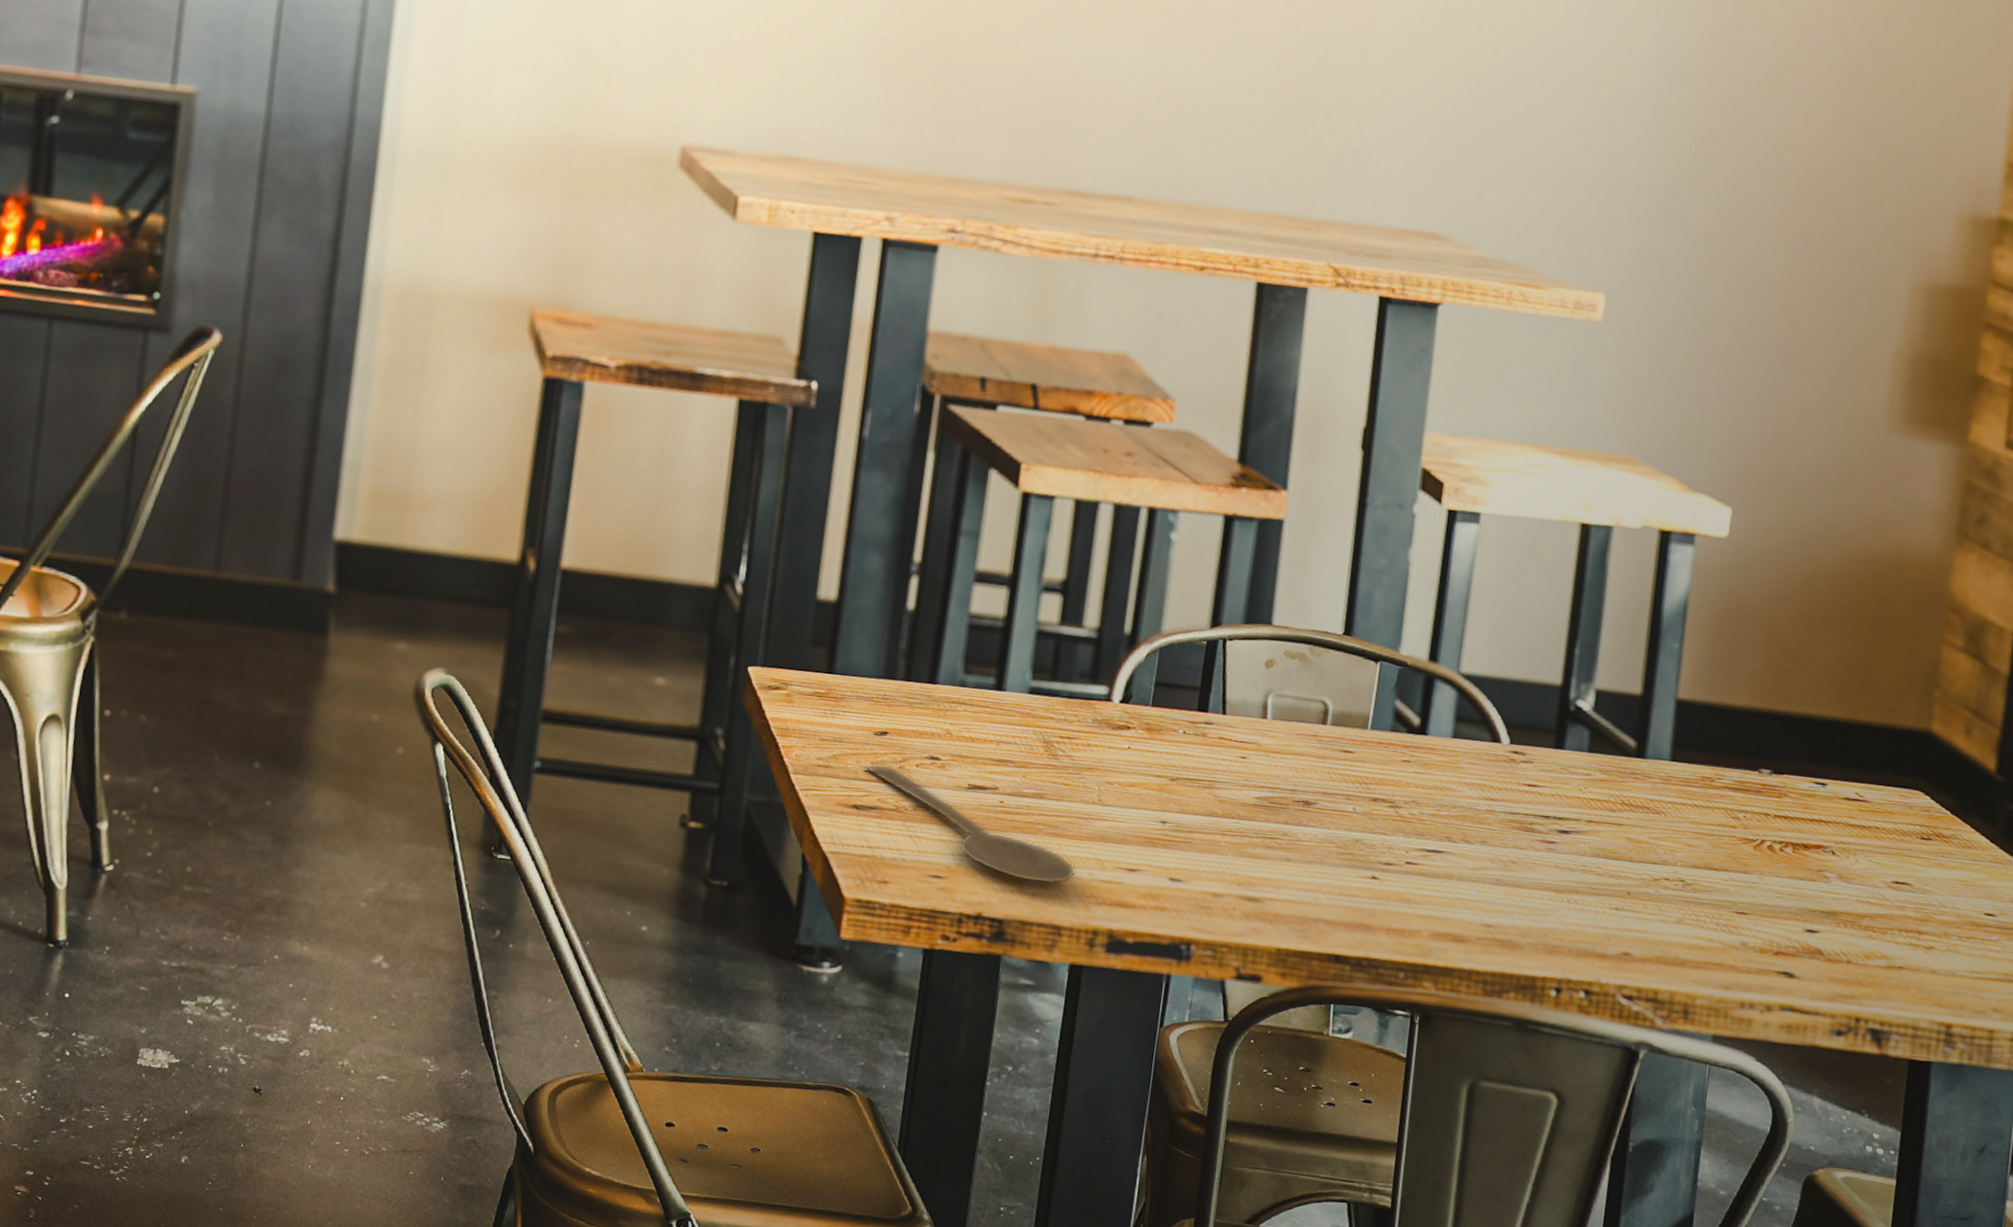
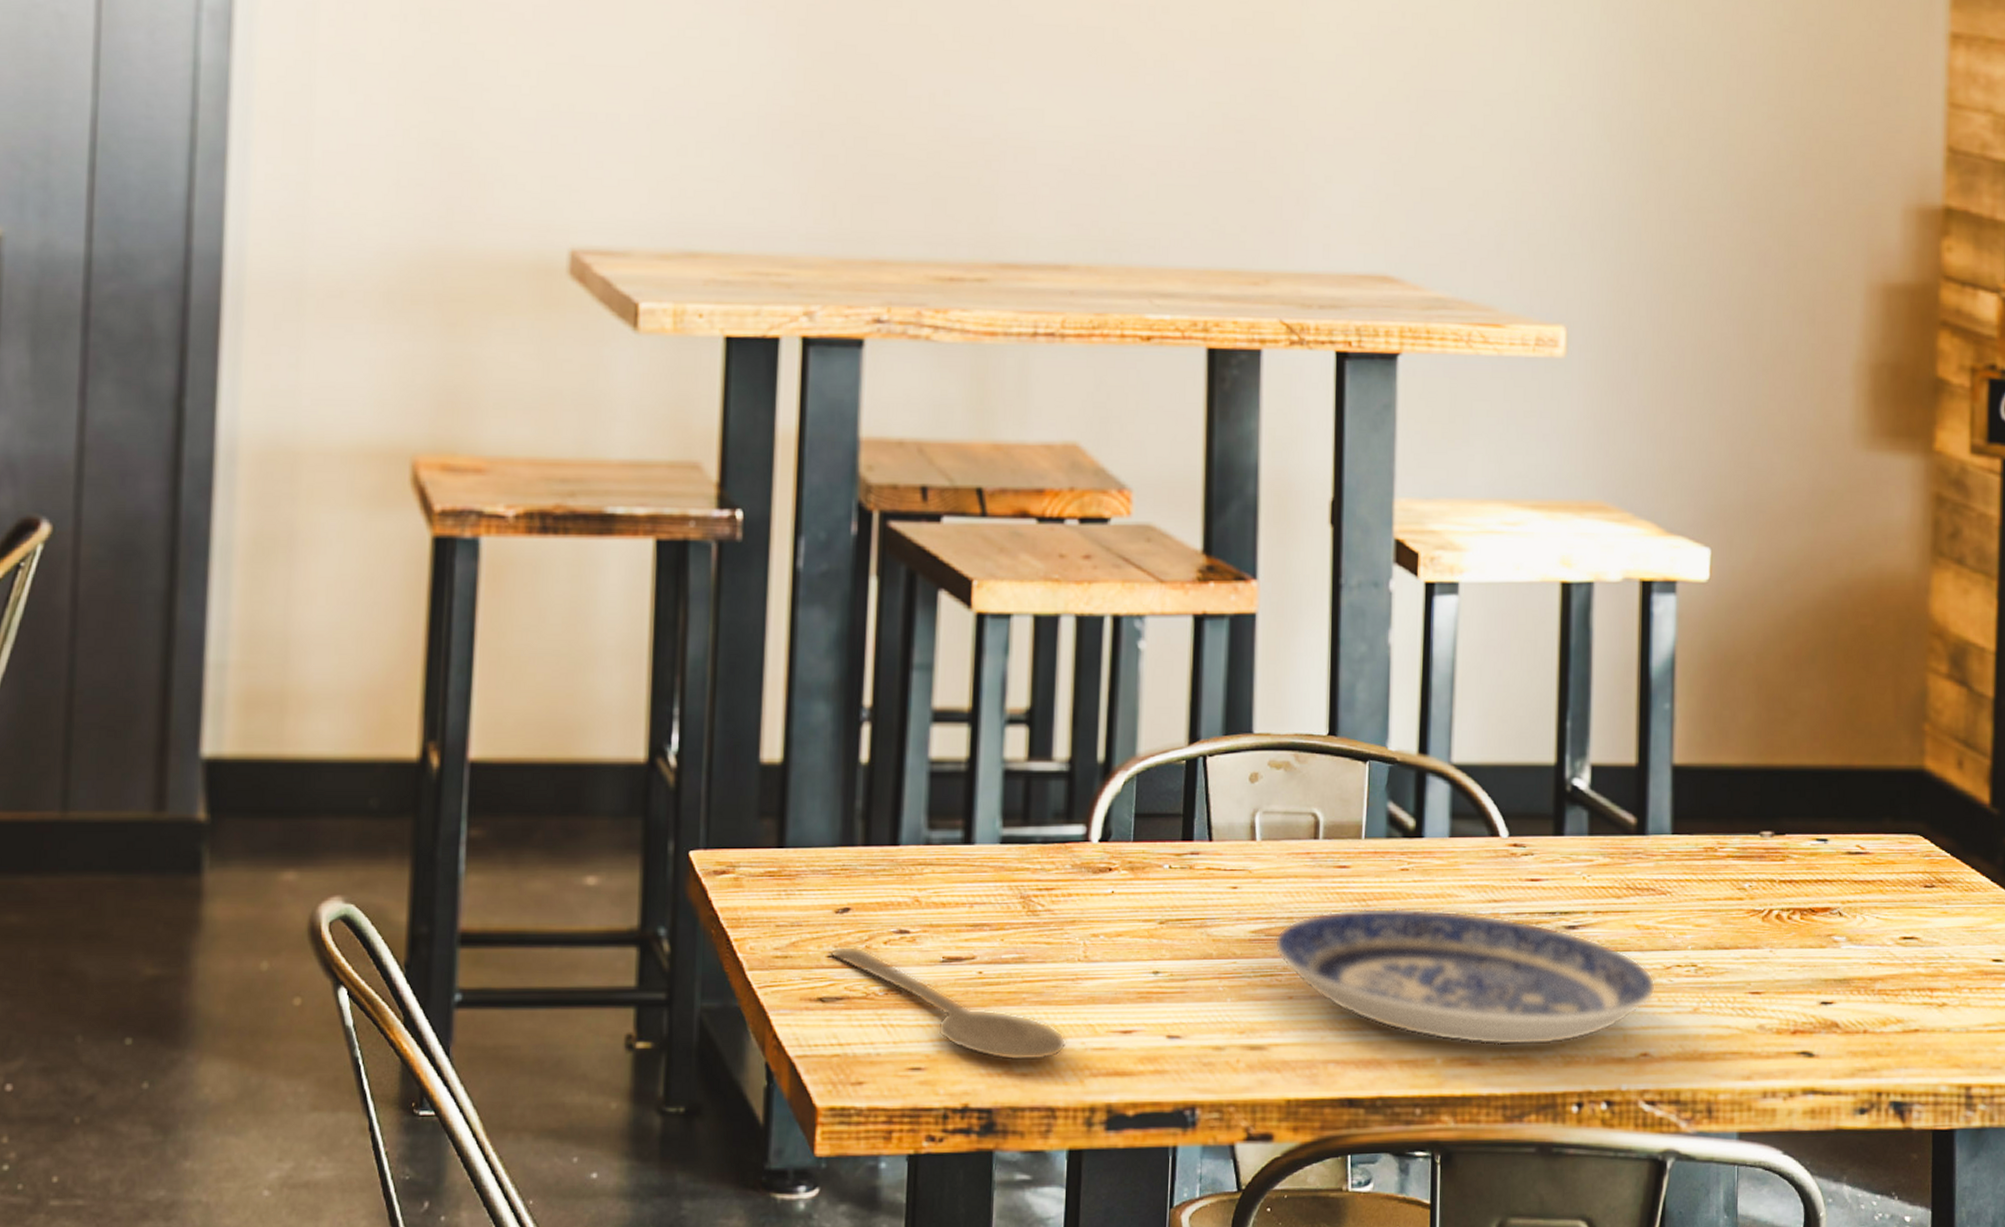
plate: none [1276,789,1643,933] -> present [1274,907,1656,1046]

